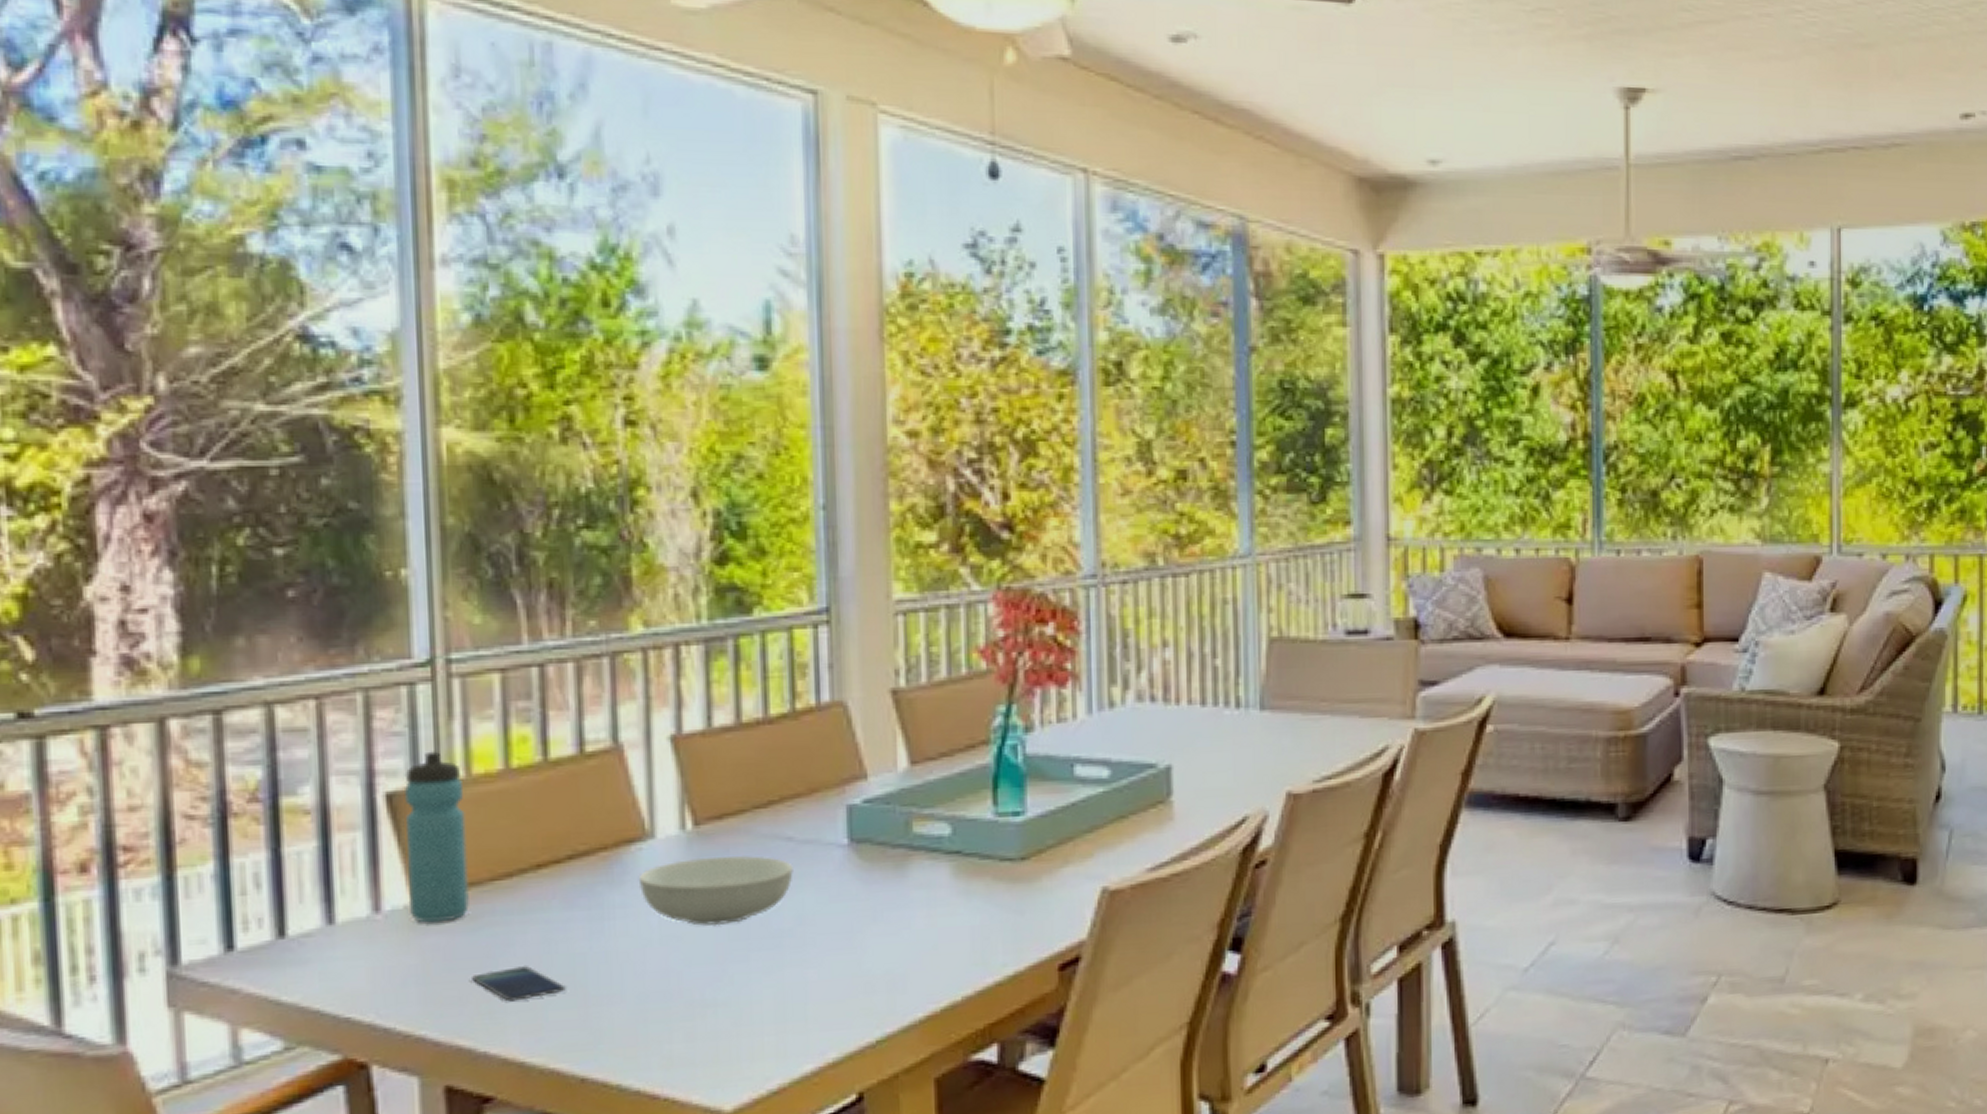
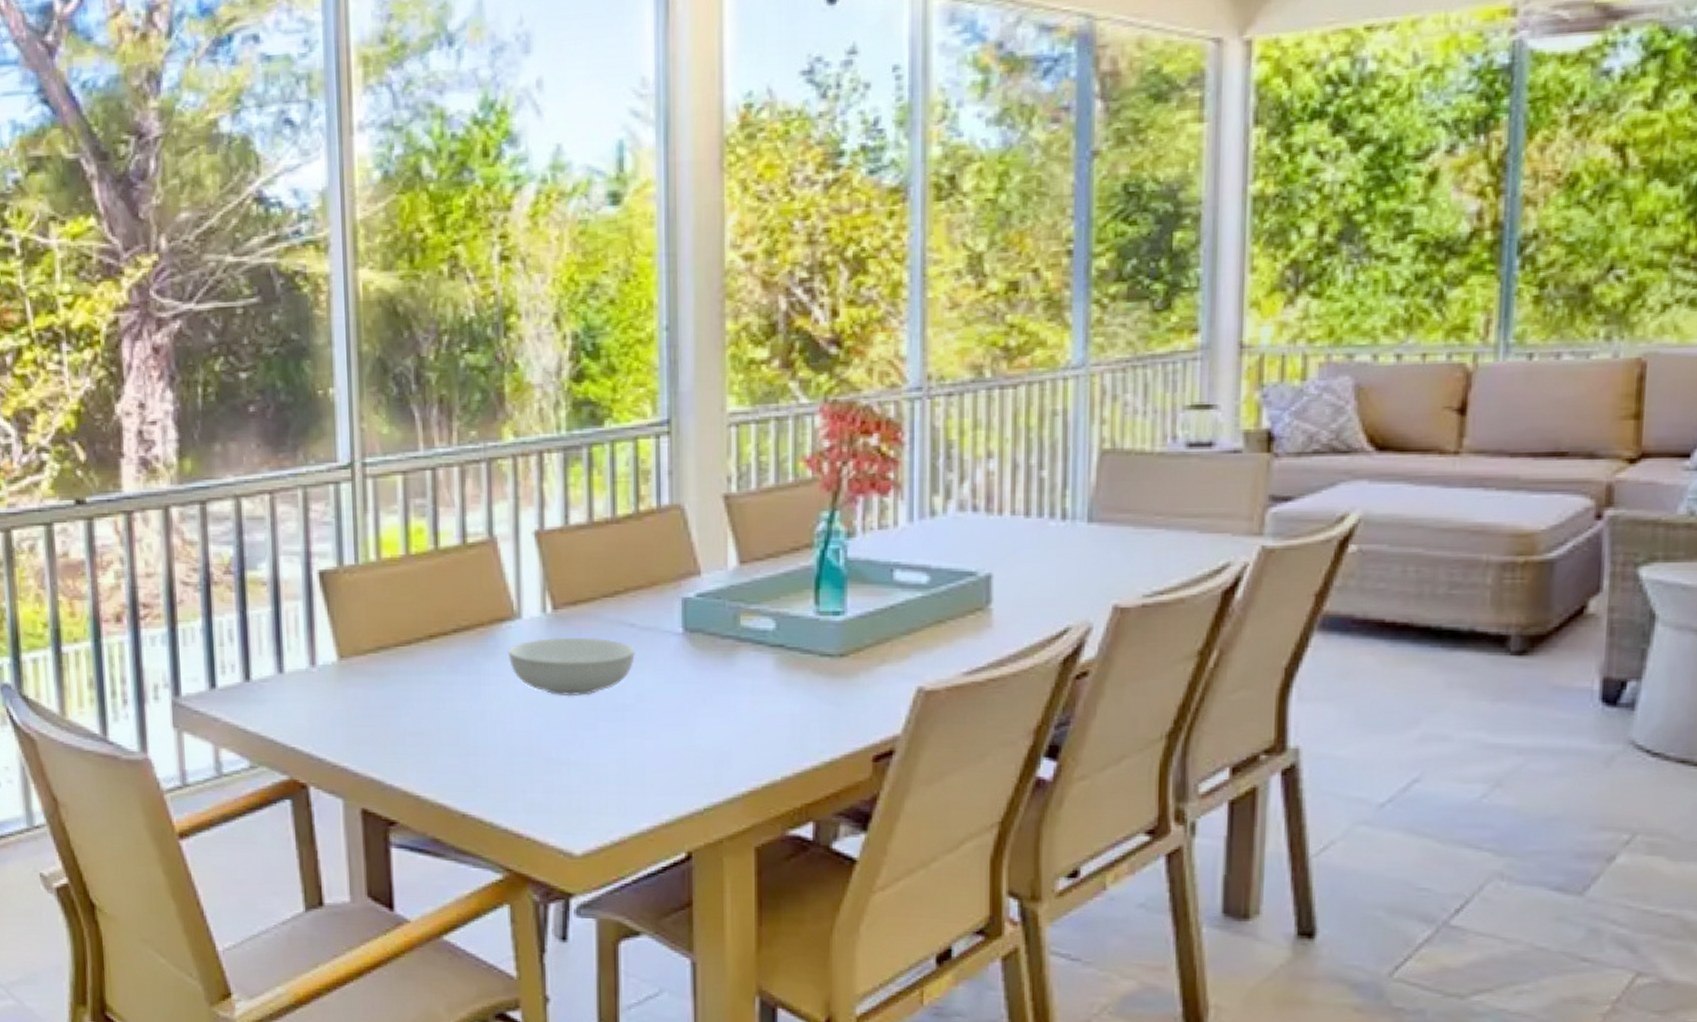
water bottle: present [404,751,469,923] -> none [332,538,379,677]
smartphone: present [470,965,566,1002] -> none [380,717,451,746]

